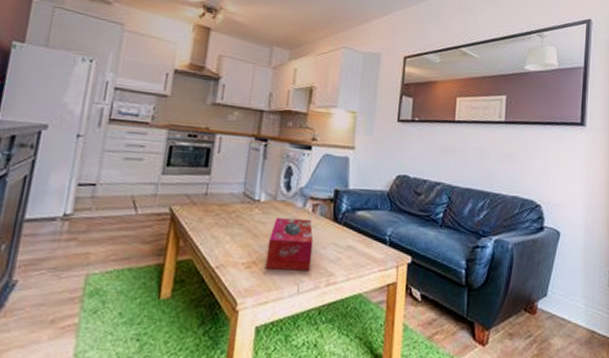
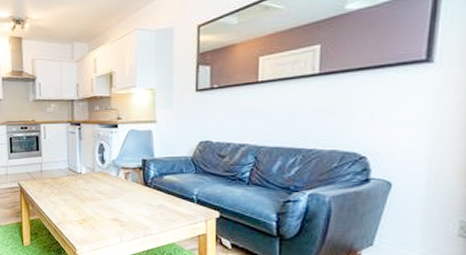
tissue box: present [265,217,314,271] -> none [92,185,129,226]

